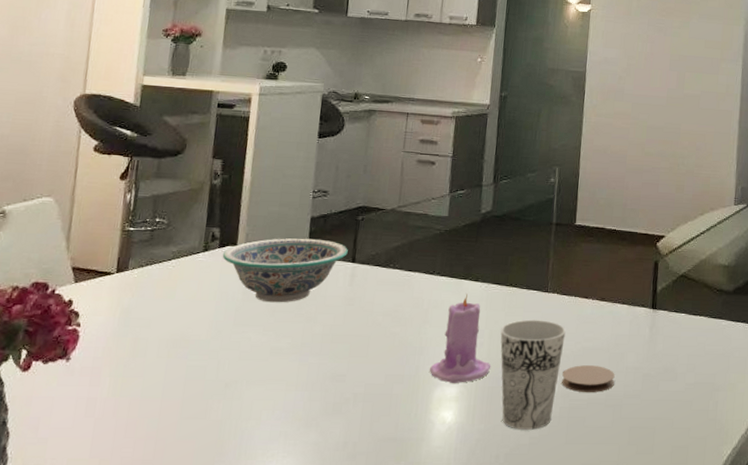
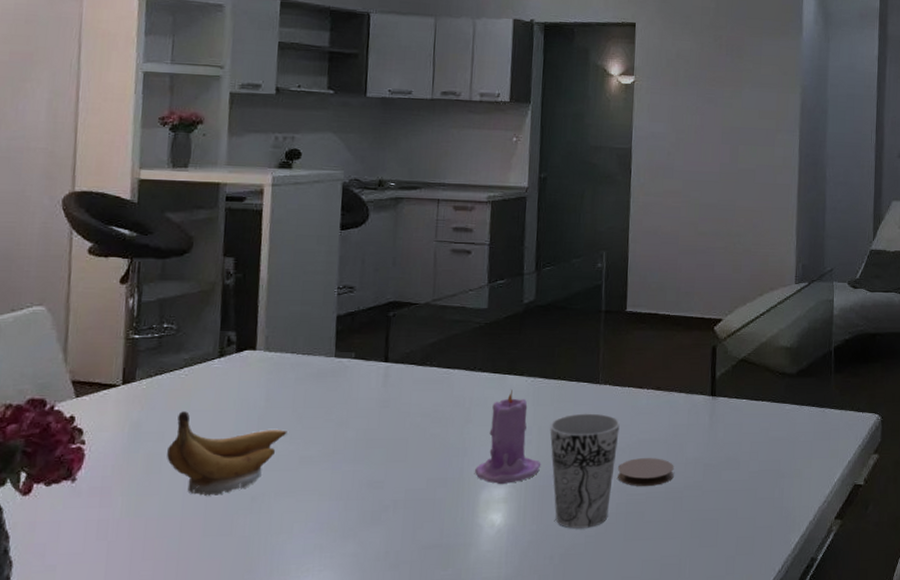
banana: none [152,300,261,381] -> present [167,411,287,496]
decorative bowl: present [222,238,348,303] -> none [240,338,380,409]

